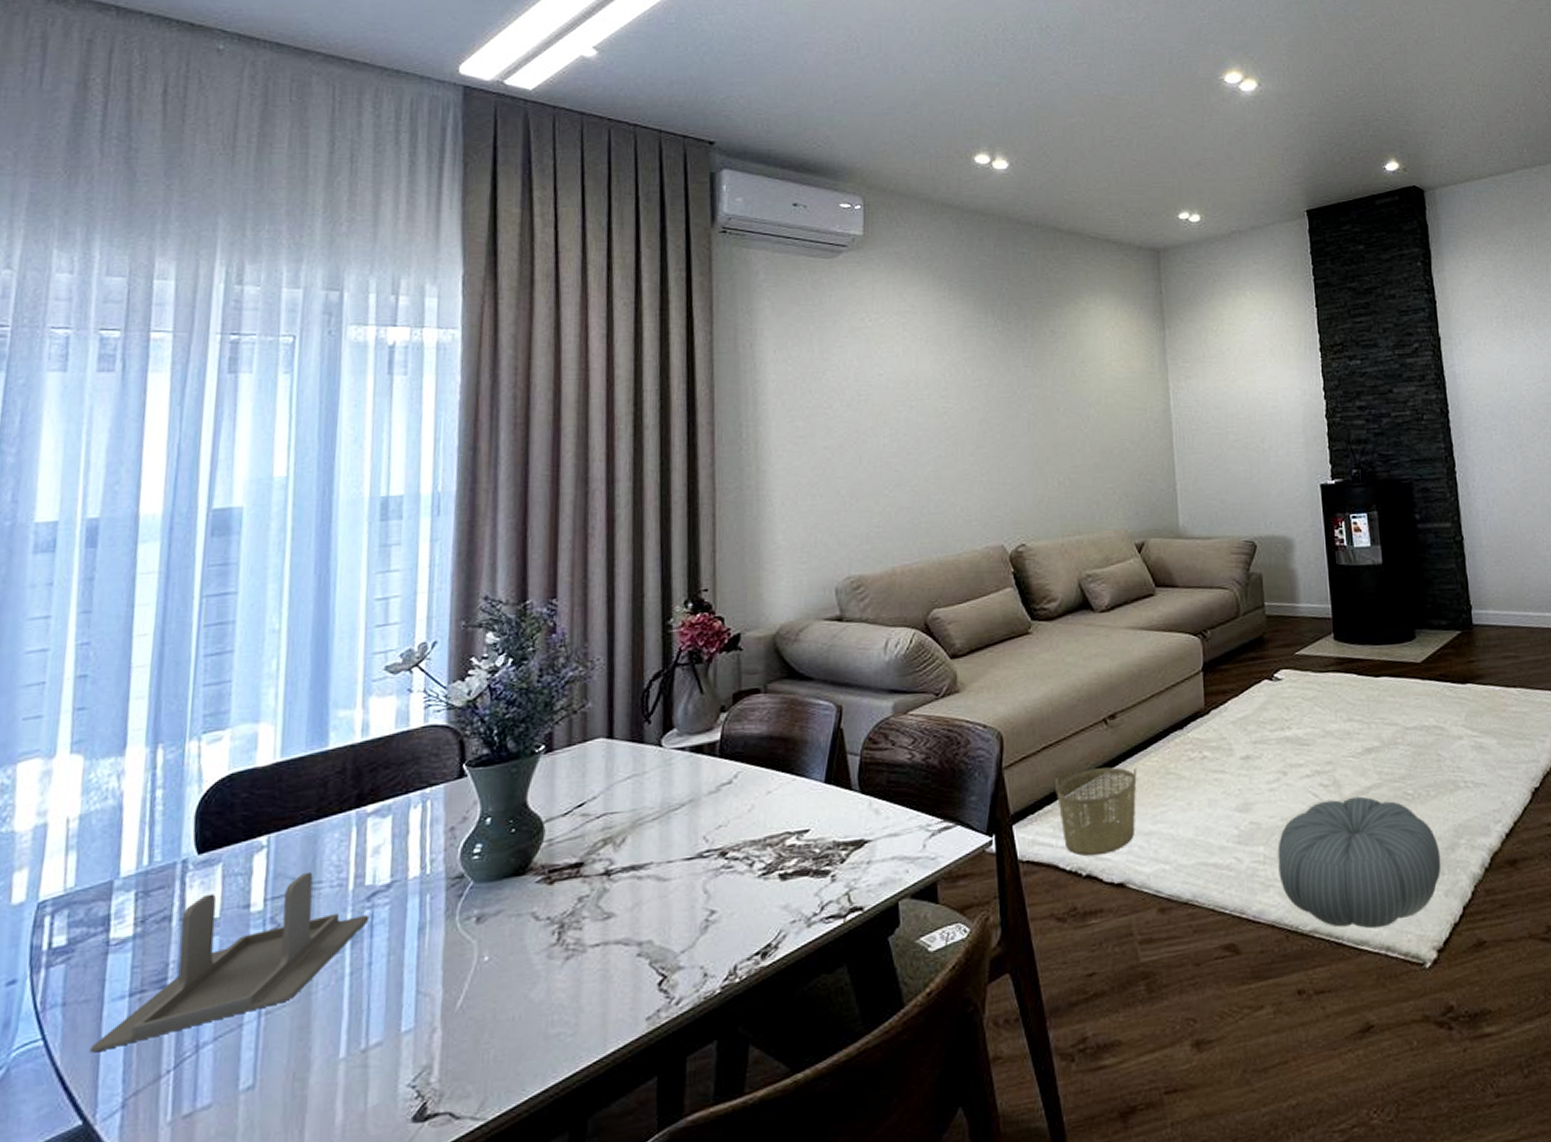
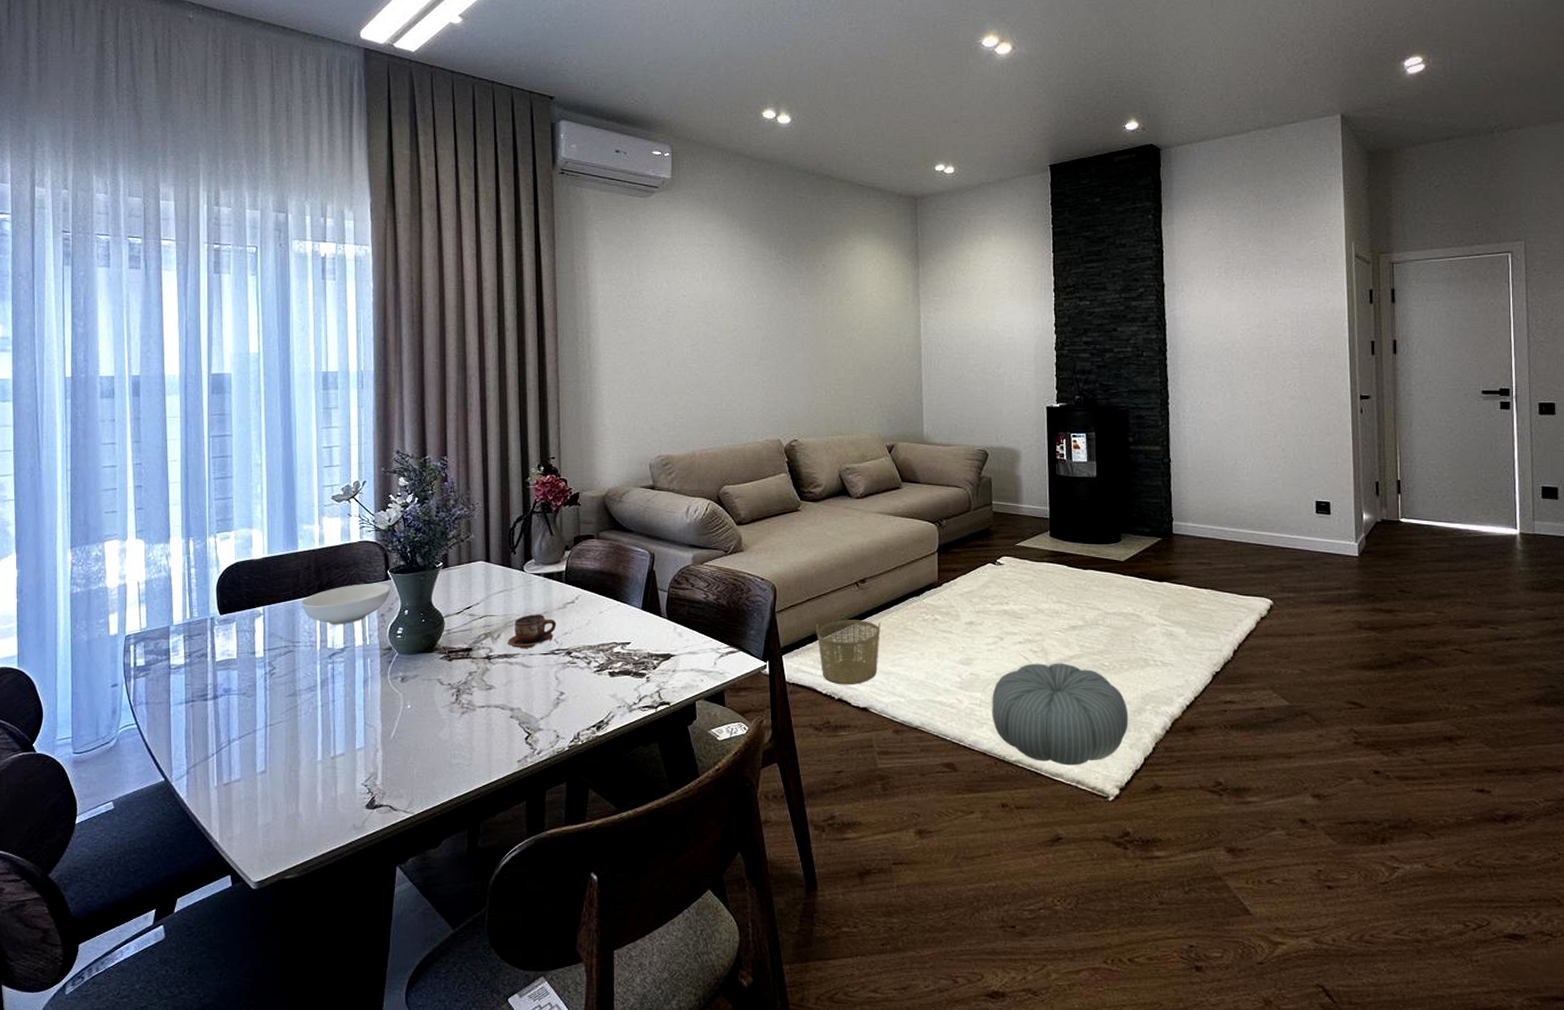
napkin holder: present [89,871,370,1053] -> none [165,634,332,737]
bowl: none [327,783,467,851] -> present [301,583,391,625]
cup: none [636,803,707,855] -> present [508,614,557,648]

